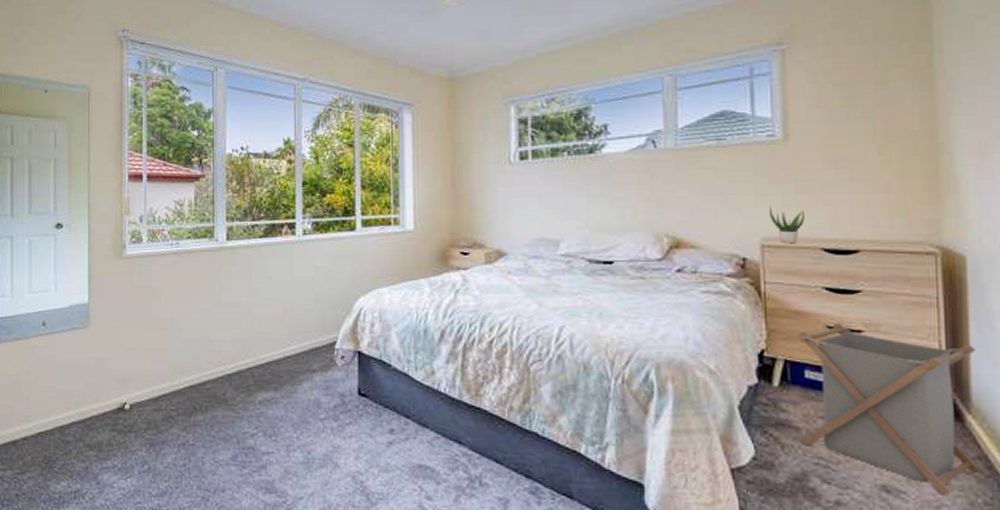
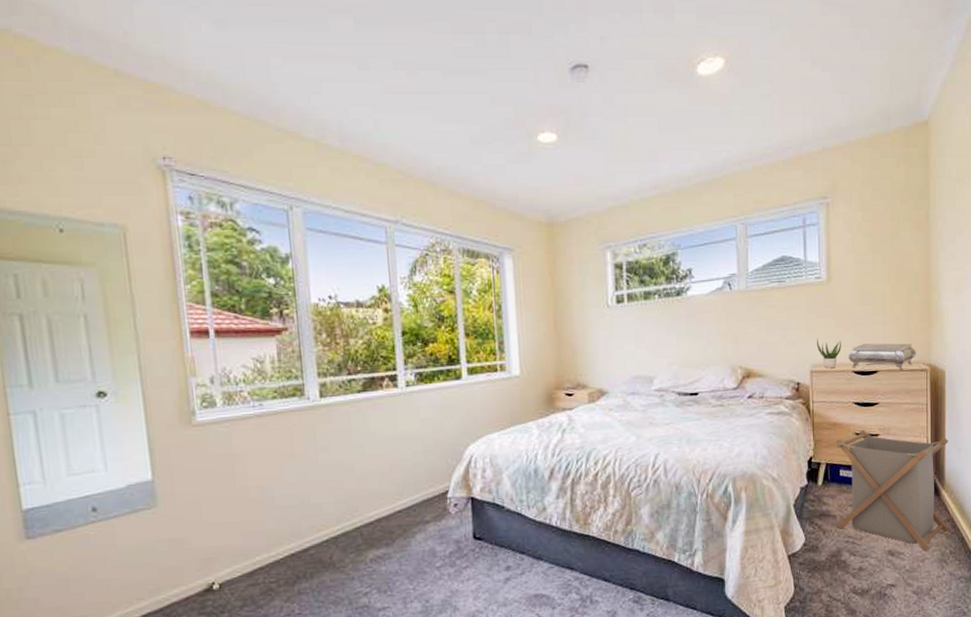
jewelry box: none [815,216,919,252] -> present [848,343,917,371]

